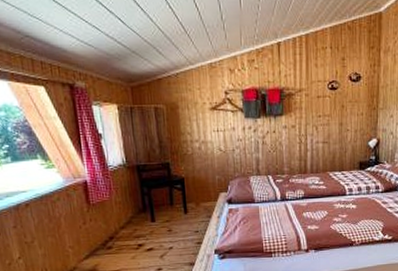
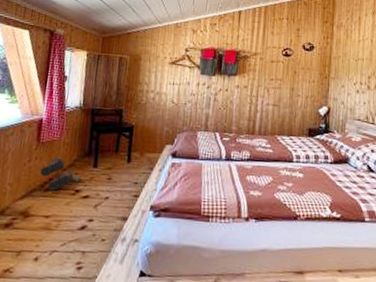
boots: none [98,216,141,248] -> present [40,157,81,191]

